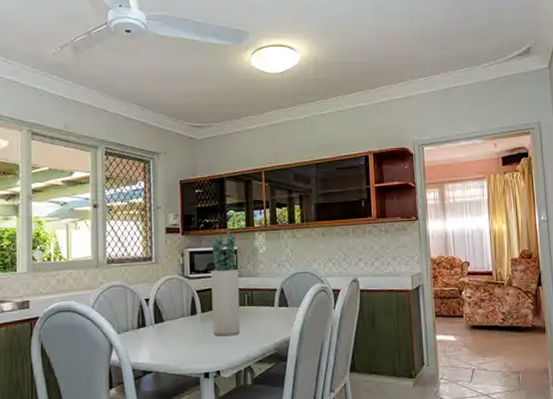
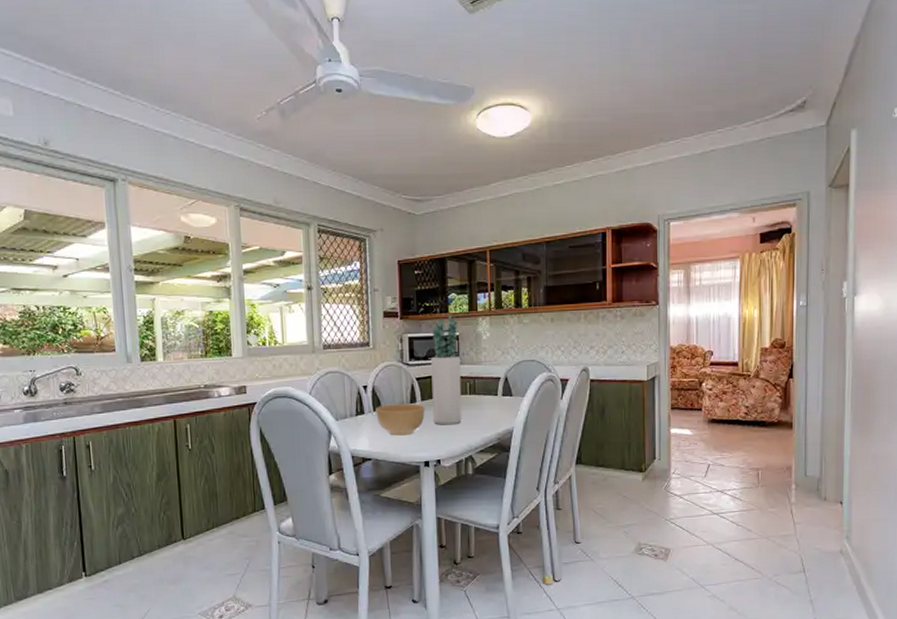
bowl: none [157,315,205,348] -> present [376,403,425,436]

